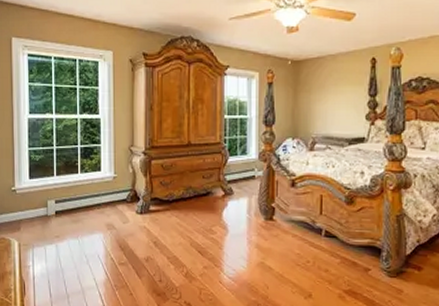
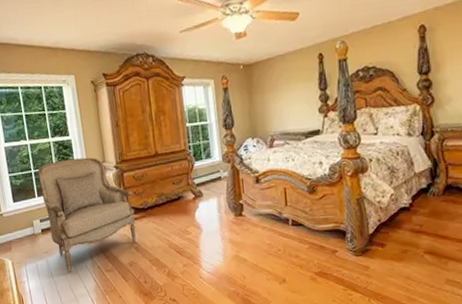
armchair: none [60,139,158,262] -> present [37,157,137,273]

